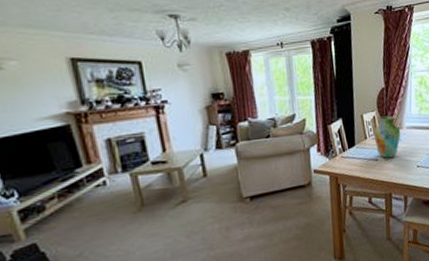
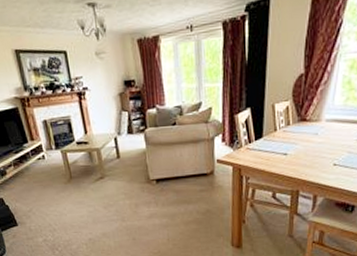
vase: present [373,115,401,158] -> none [285,105,318,153]

